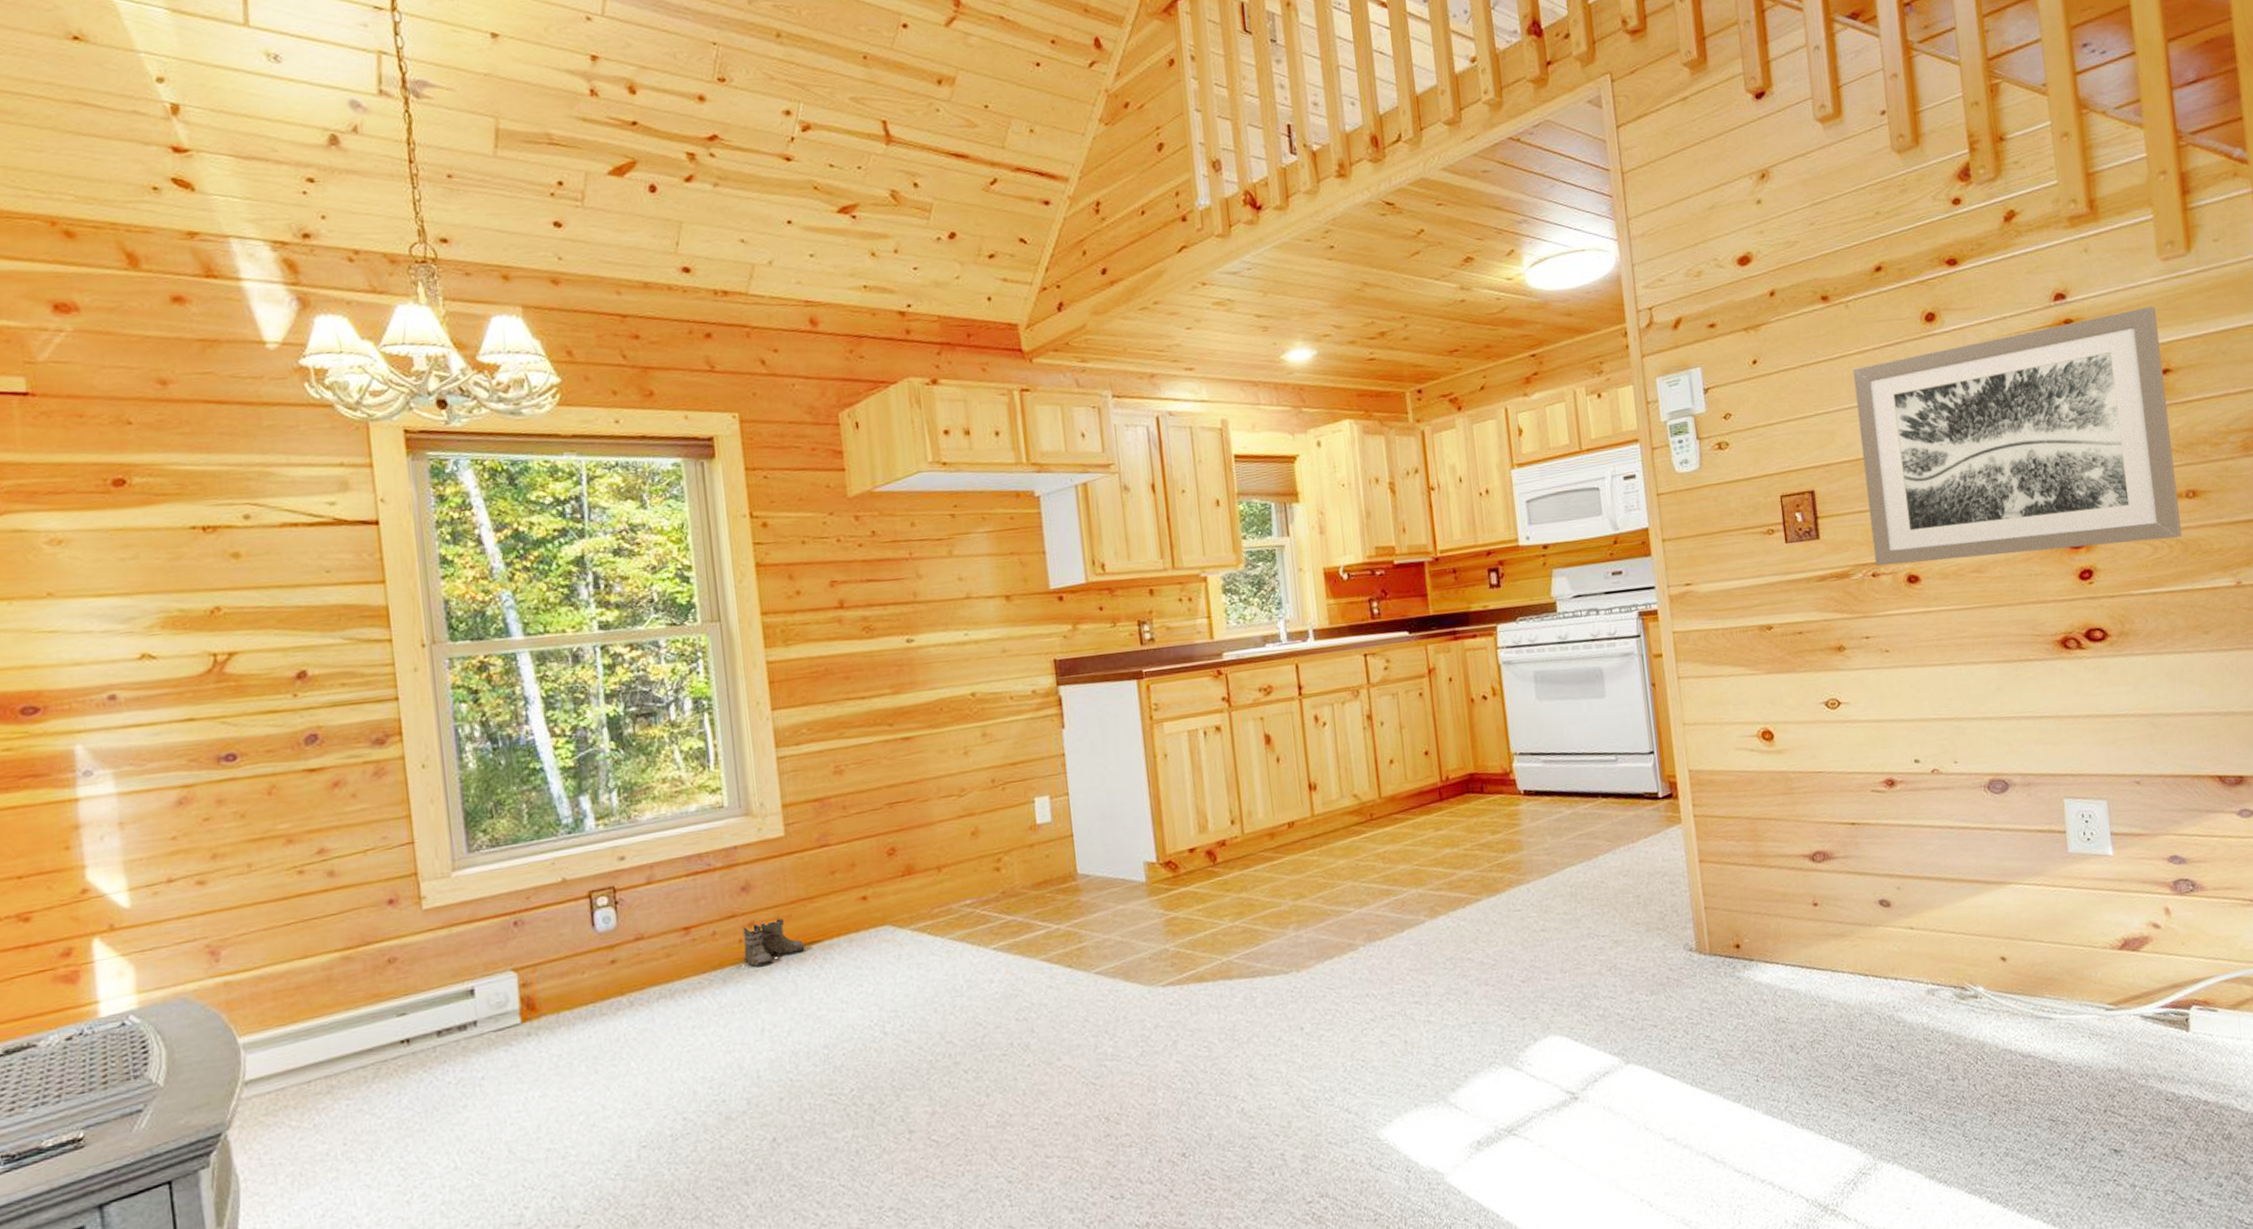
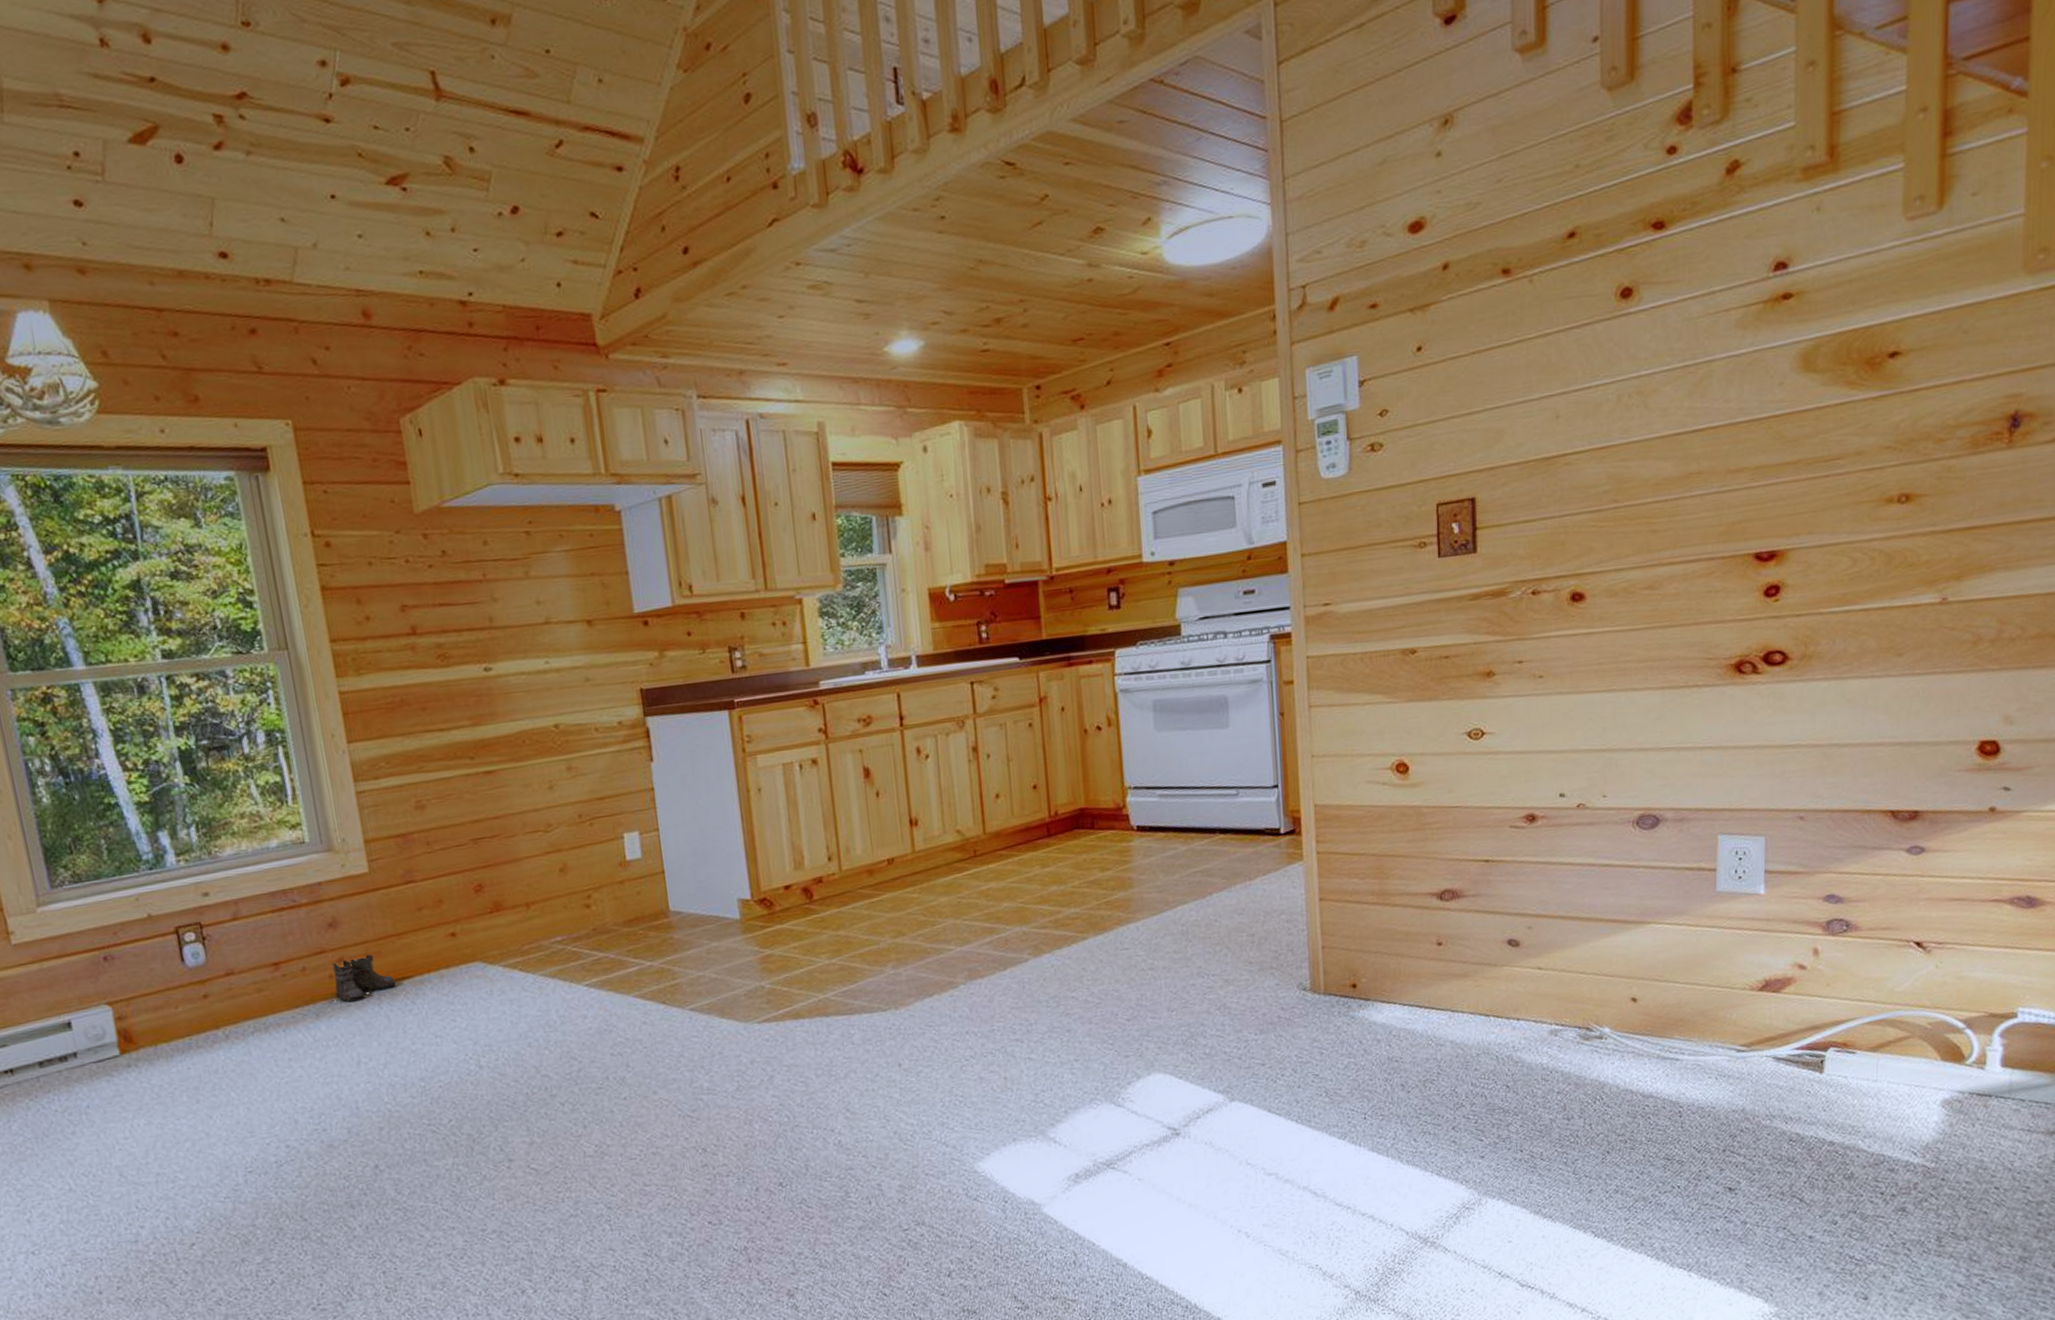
wall art: present [1852,306,2183,567] -> none [1531,276,1892,583]

